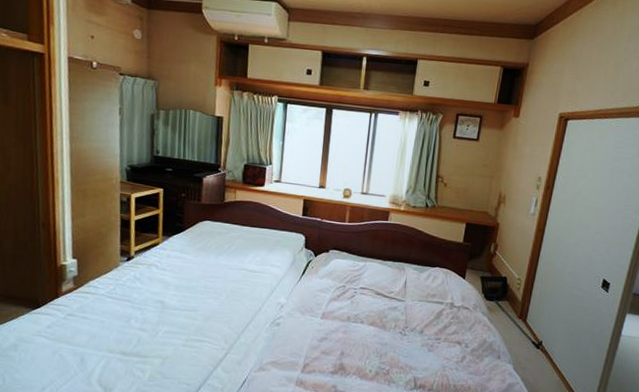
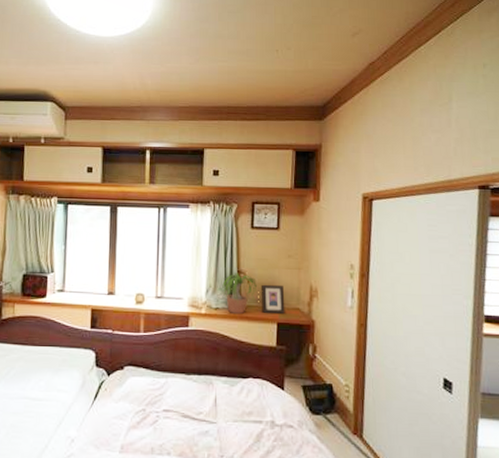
potted plant: none [419,177,453,214] -> present [221,273,257,315]
picture frame: none [454,188,476,215] -> present [260,284,285,313]

